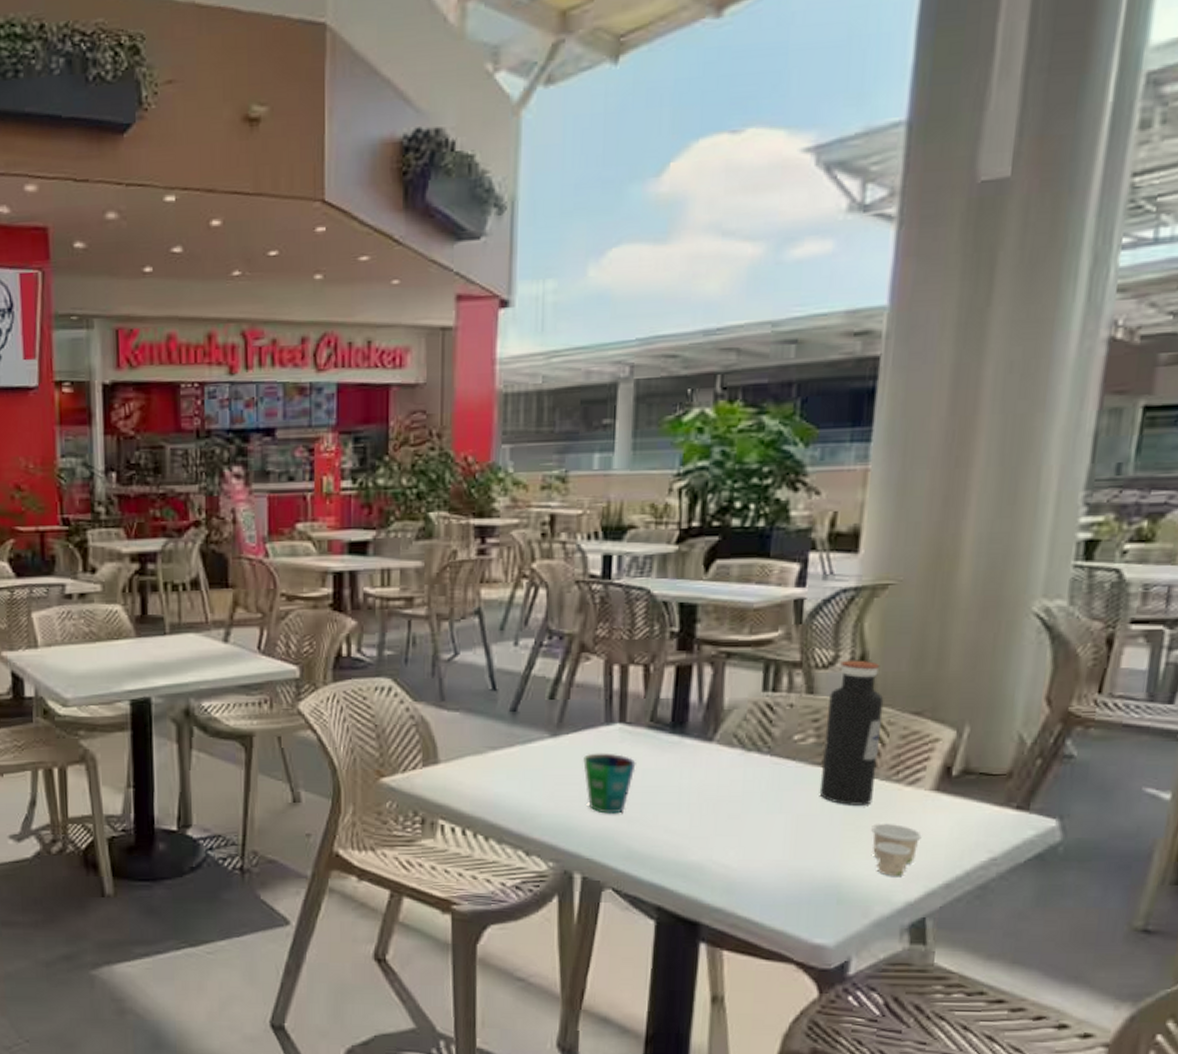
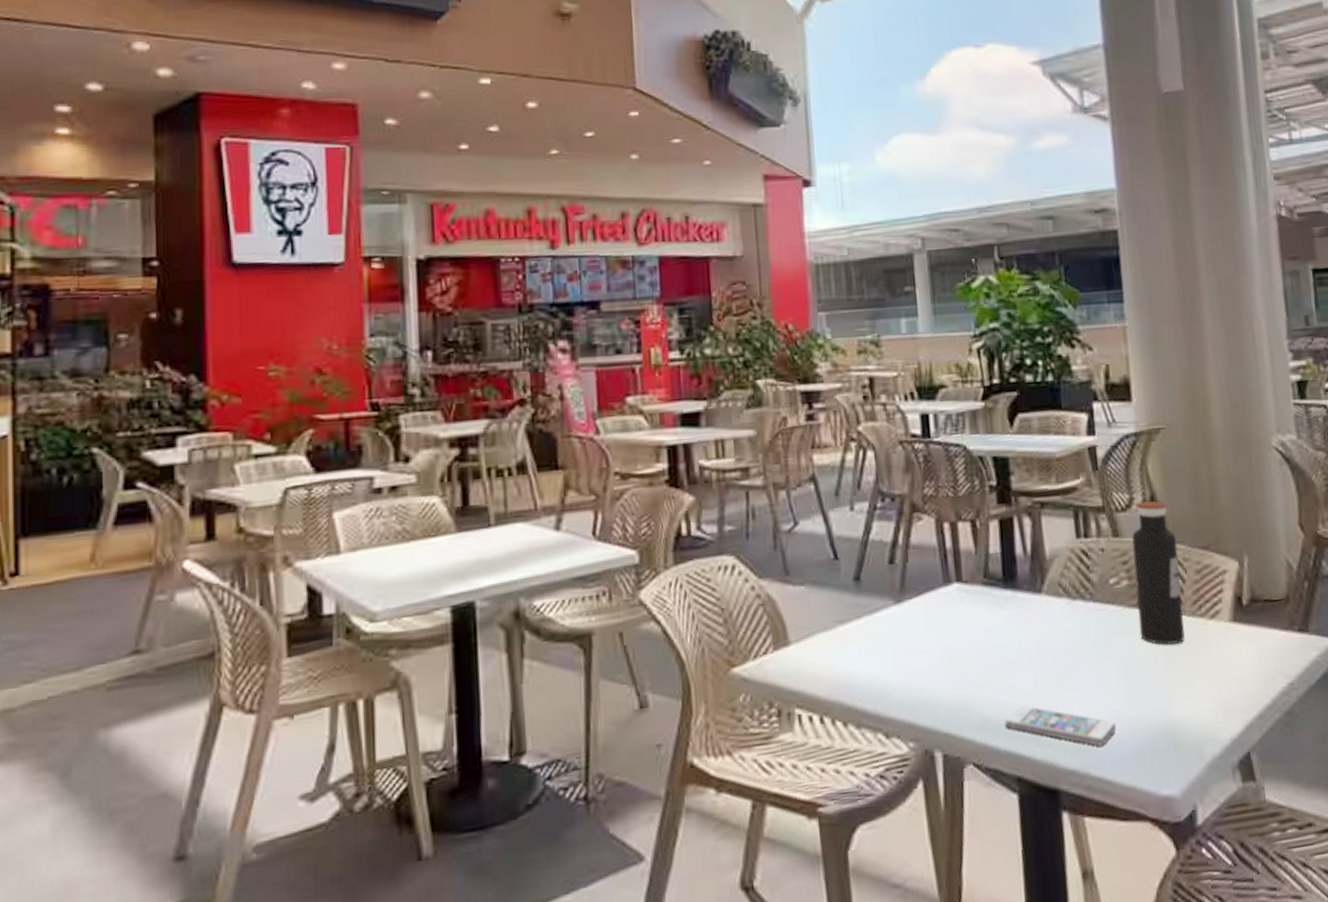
cup: present [583,753,636,814] -> none [928,615,978,681]
smartphone: none [652,843,775,890] -> present [1005,705,1117,746]
paper cup: present [871,823,922,877] -> none [1189,658,1231,714]

